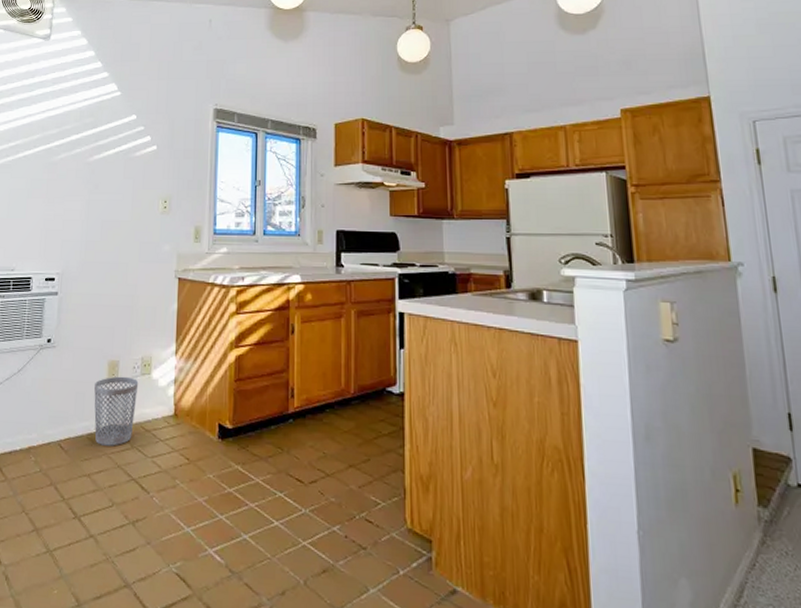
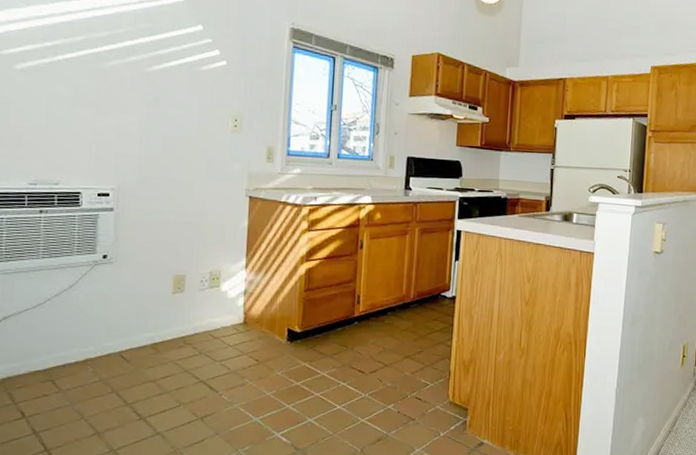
wastebasket: present [94,376,139,446] -> none [158,289,207,354]

